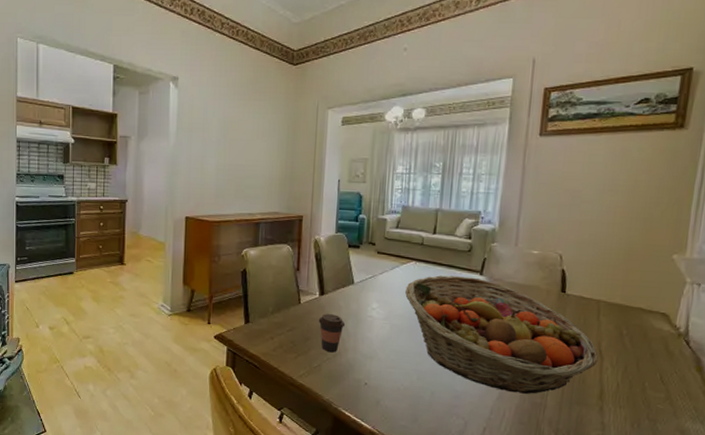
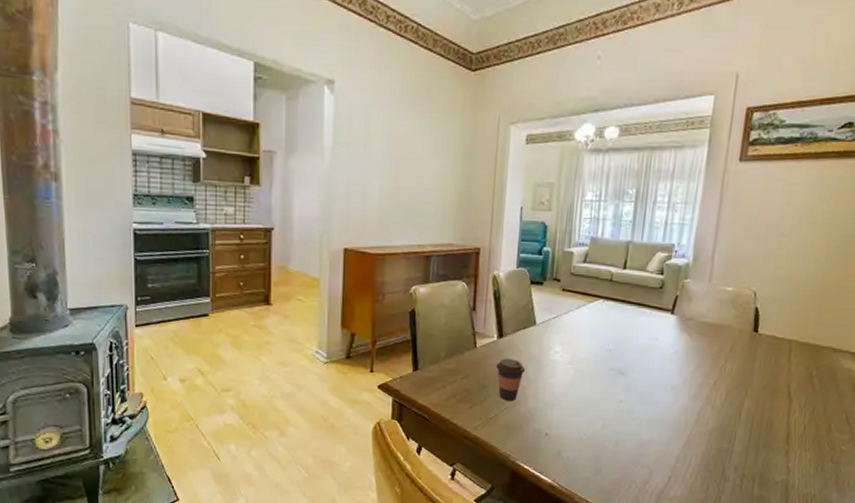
fruit basket: present [405,275,598,394] -> none [591,314,787,440]

